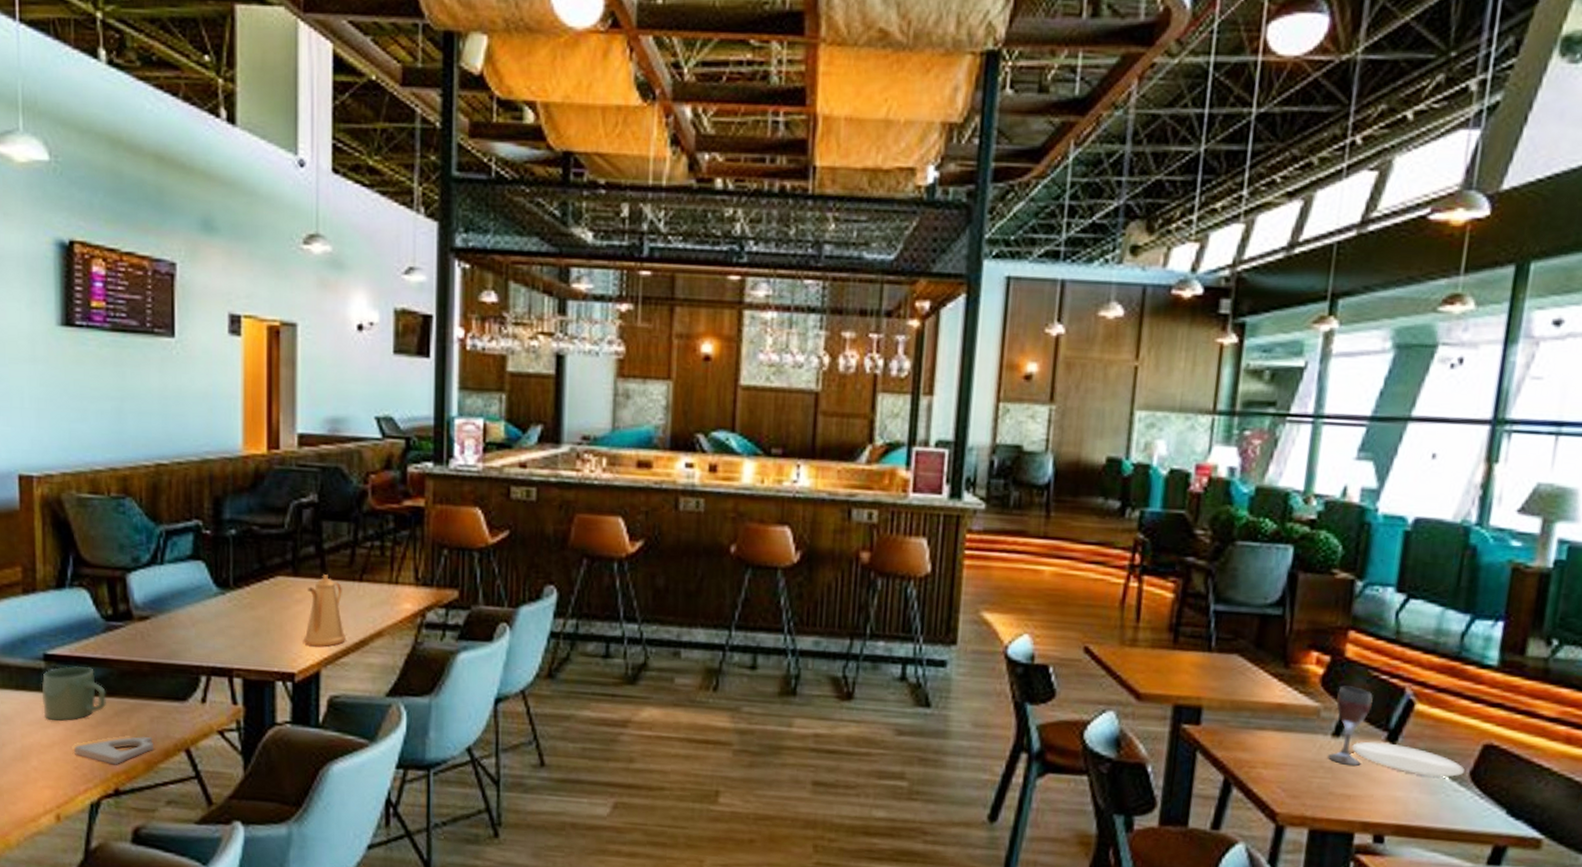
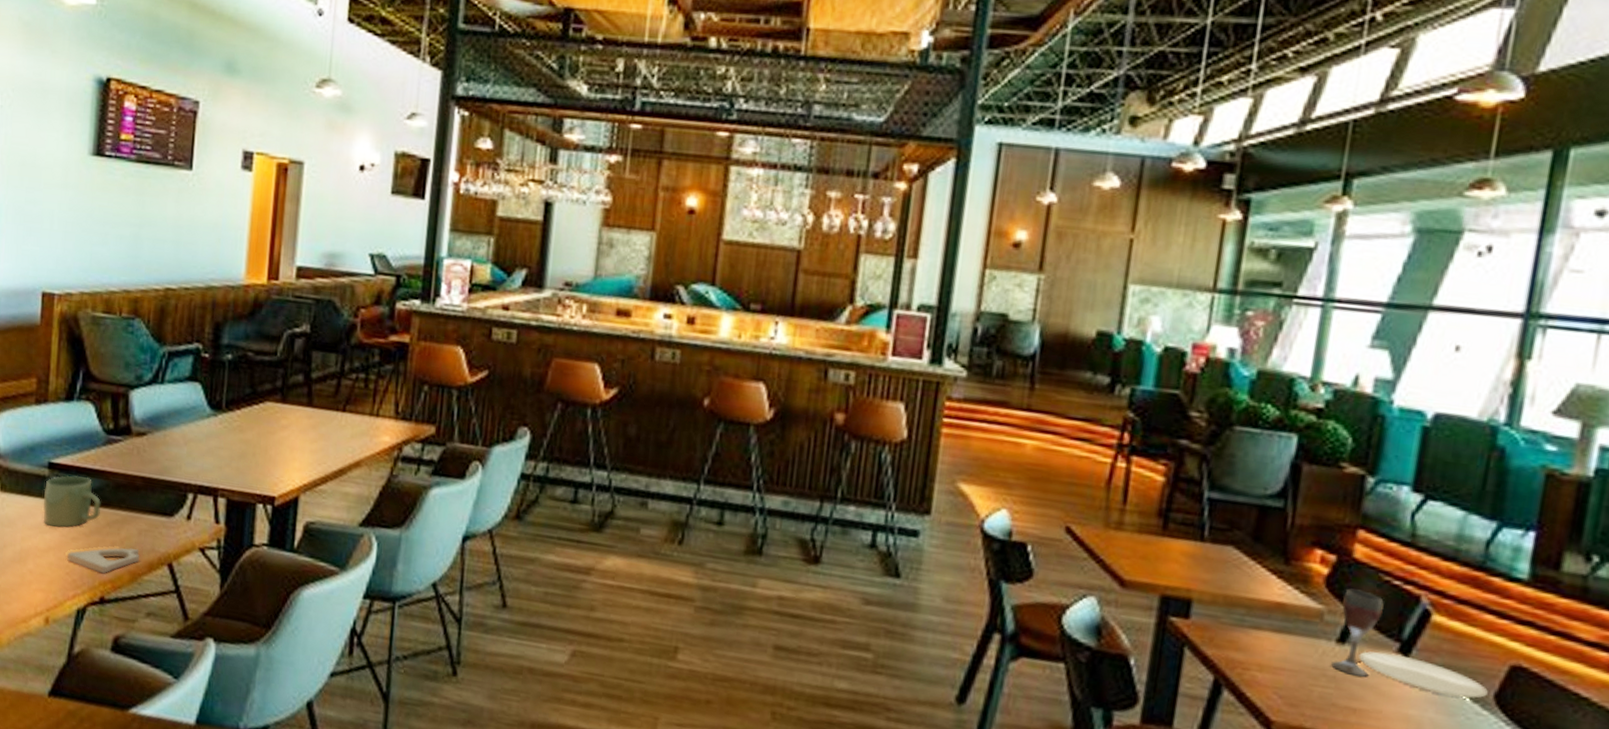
coffee pot: present [303,574,346,647] -> none [285,403,326,473]

